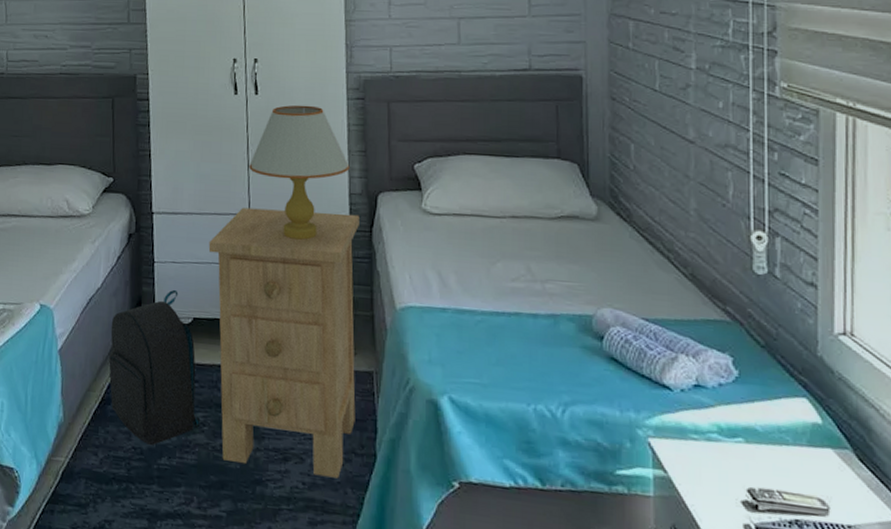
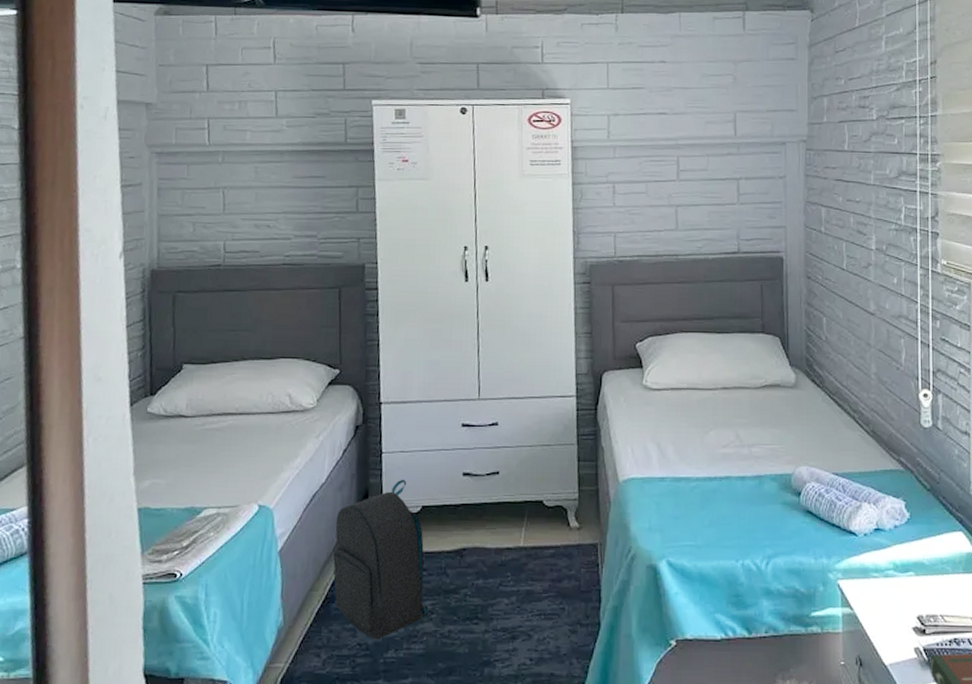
nightstand: present [208,207,360,479] -> none [438,393,585,651]
table lamp: present [249,105,350,240] -> none [479,290,576,421]

